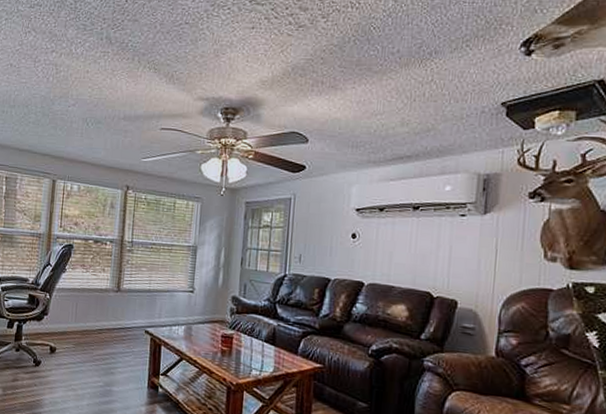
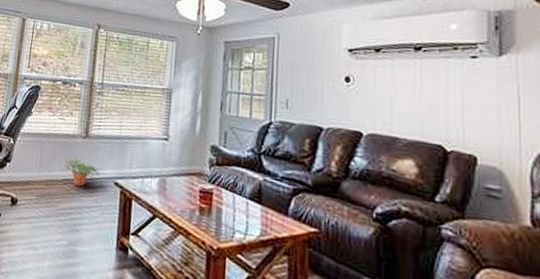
potted plant: none [97,310,132,335] -> present [63,158,101,187]

